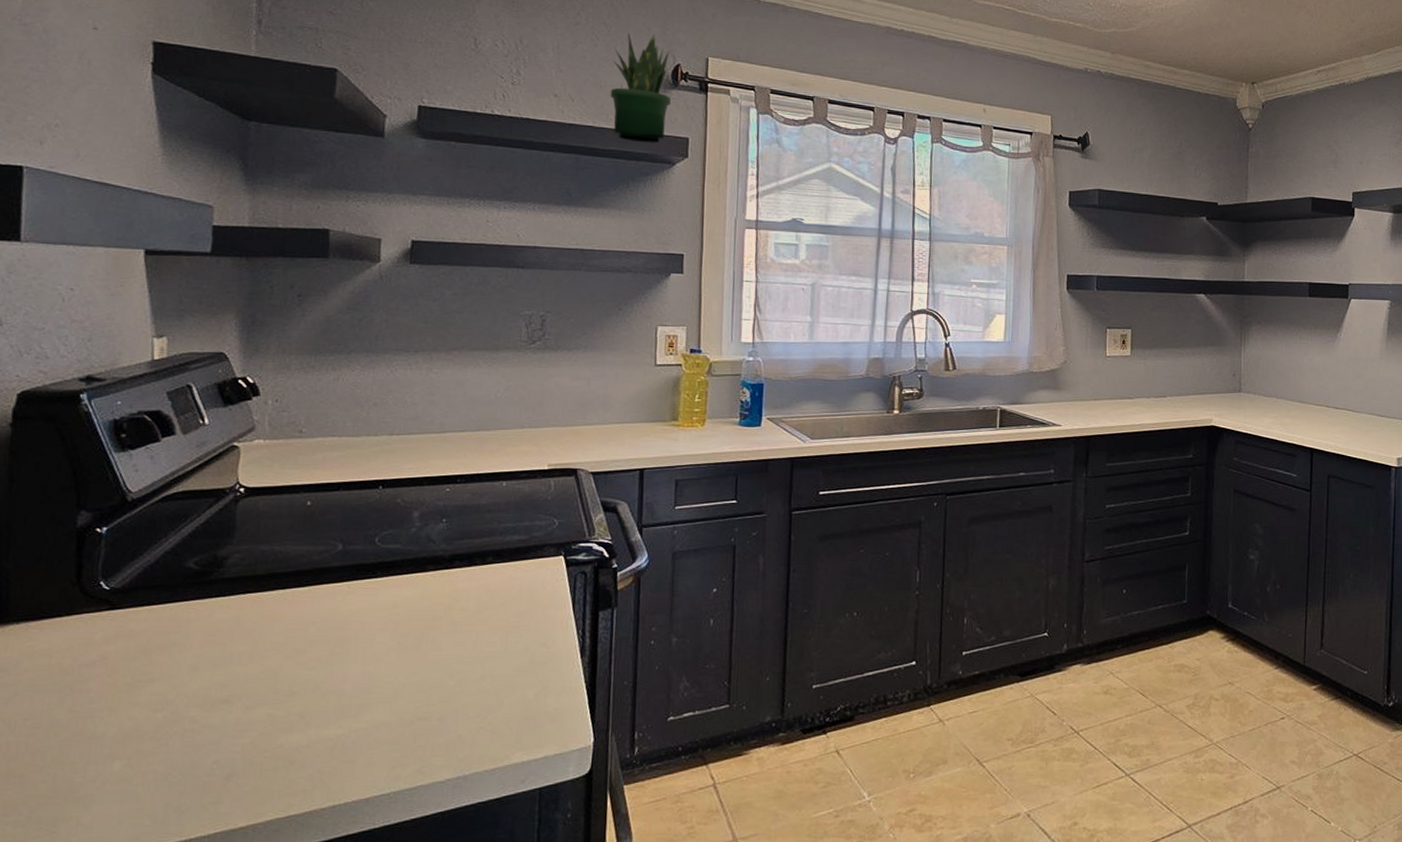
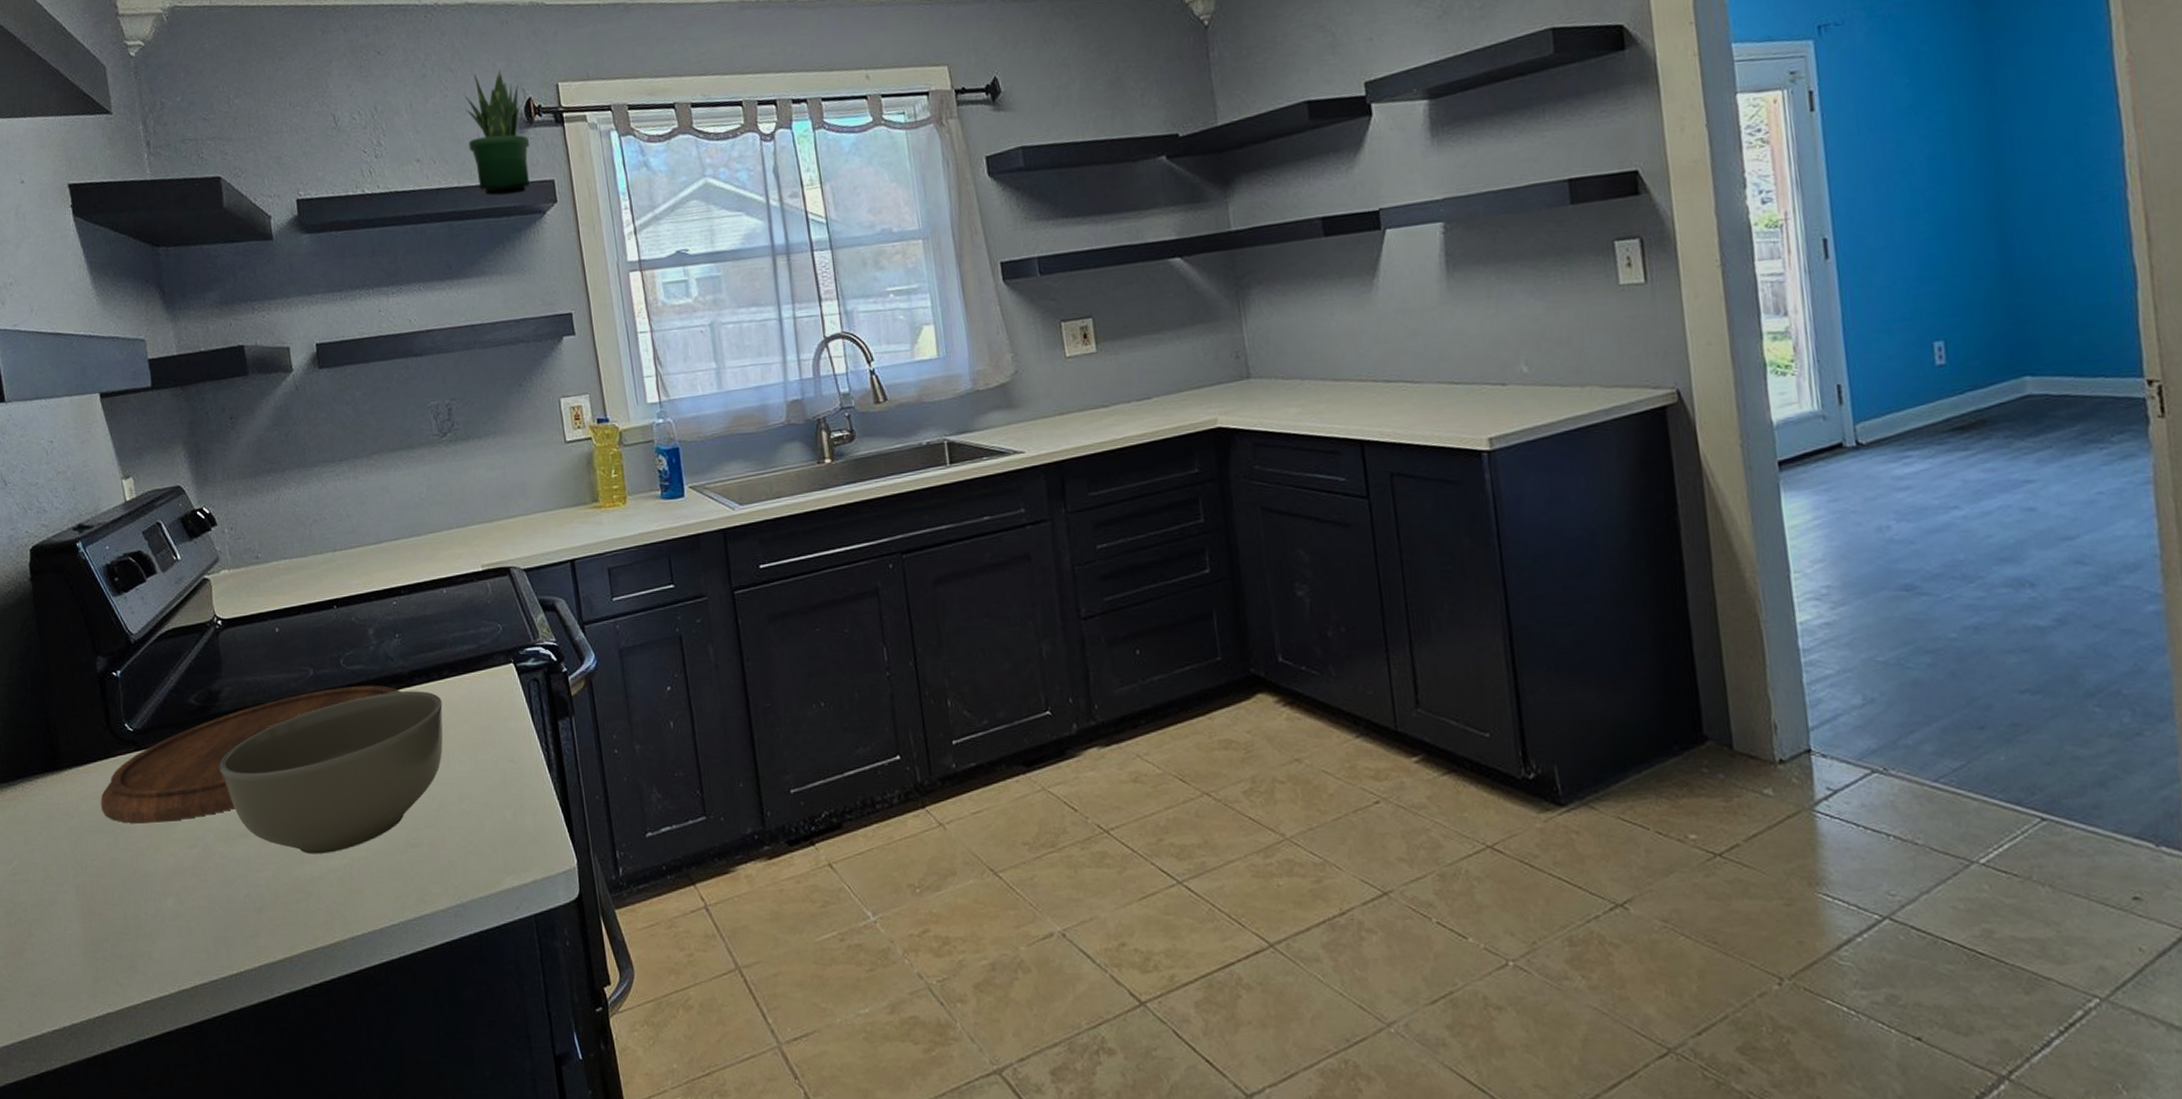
cutting board: none [50,564,438,684] -> present [101,685,401,824]
bowl: none [209,572,481,723] -> present [219,690,443,854]

